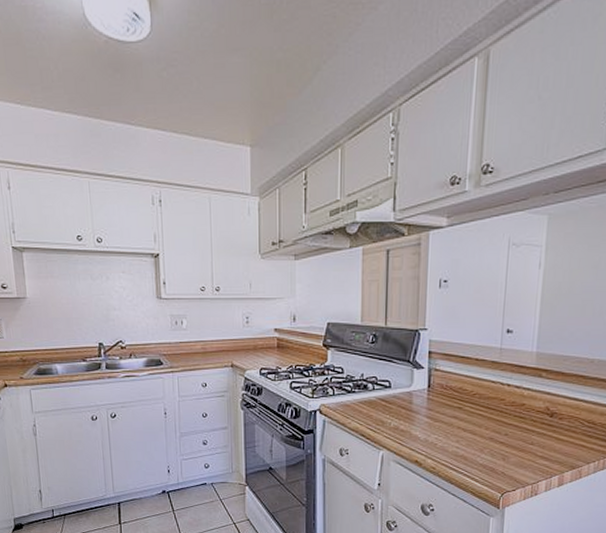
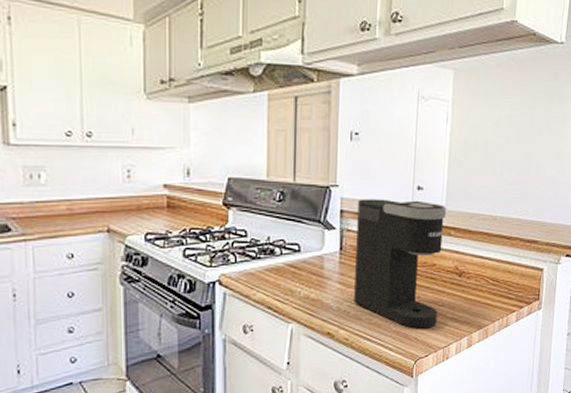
coffee maker: none [441,341,538,464] -> present [354,199,447,329]

